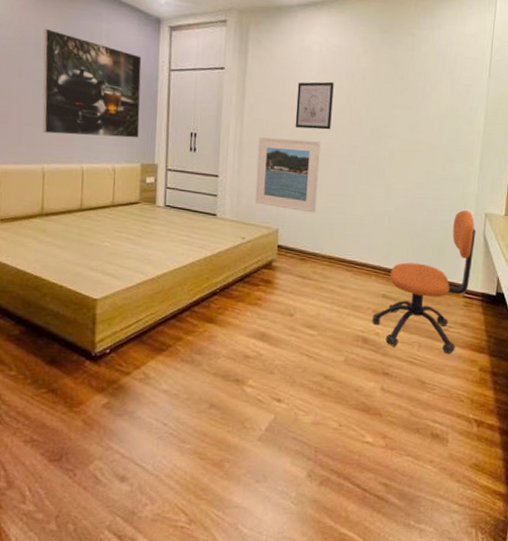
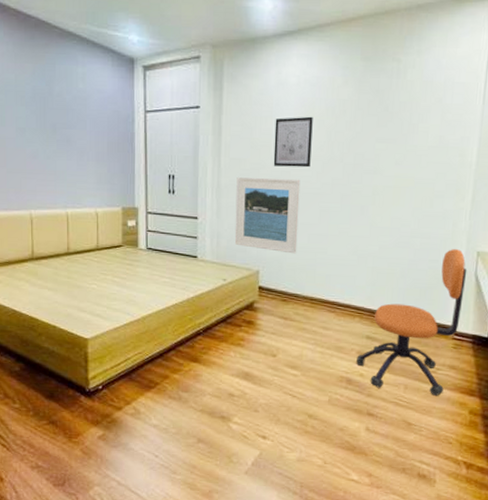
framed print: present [42,28,142,138] -> none [22,74,119,182]

